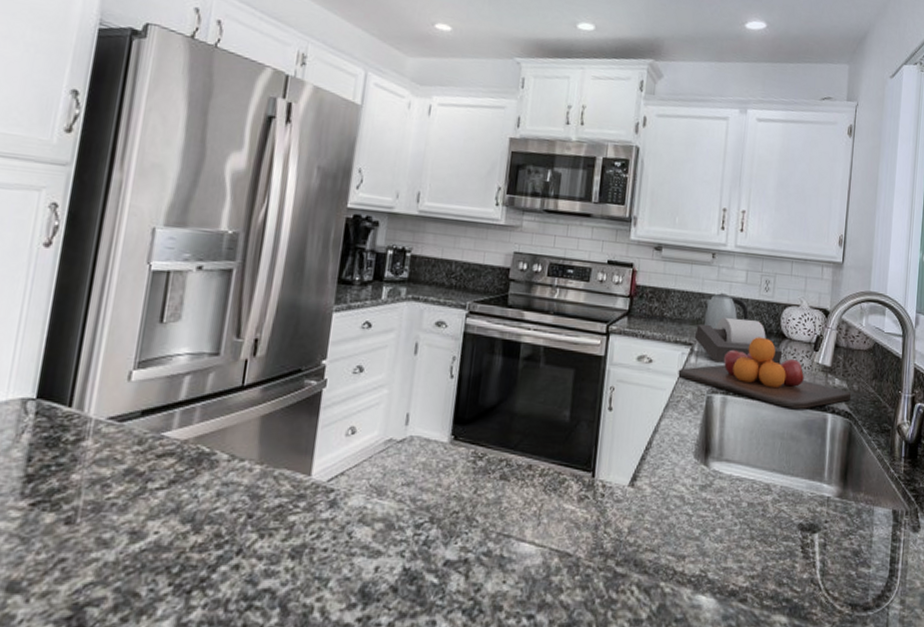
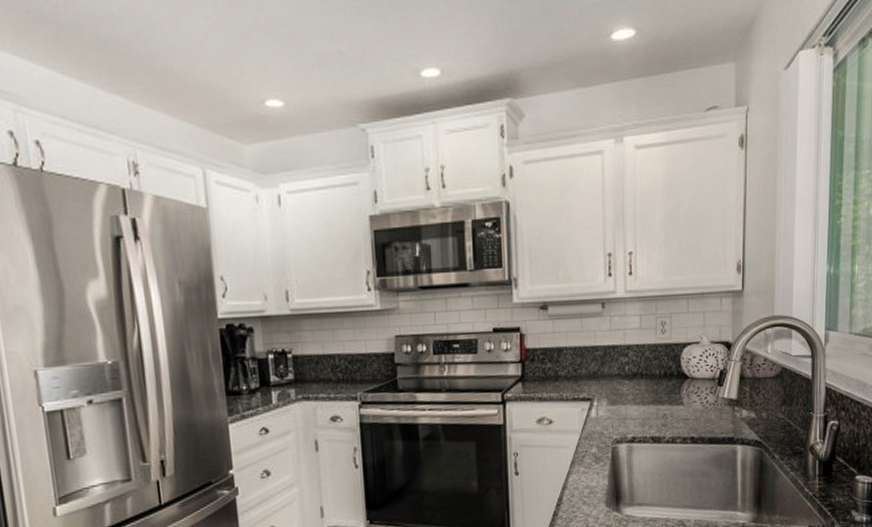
chopping board: present [678,337,852,409] -> none [580,380,761,446]
paper towel holder: present [695,317,783,364] -> none [593,364,686,413]
kettle: present [703,293,749,329] -> none [600,343,646,380]

